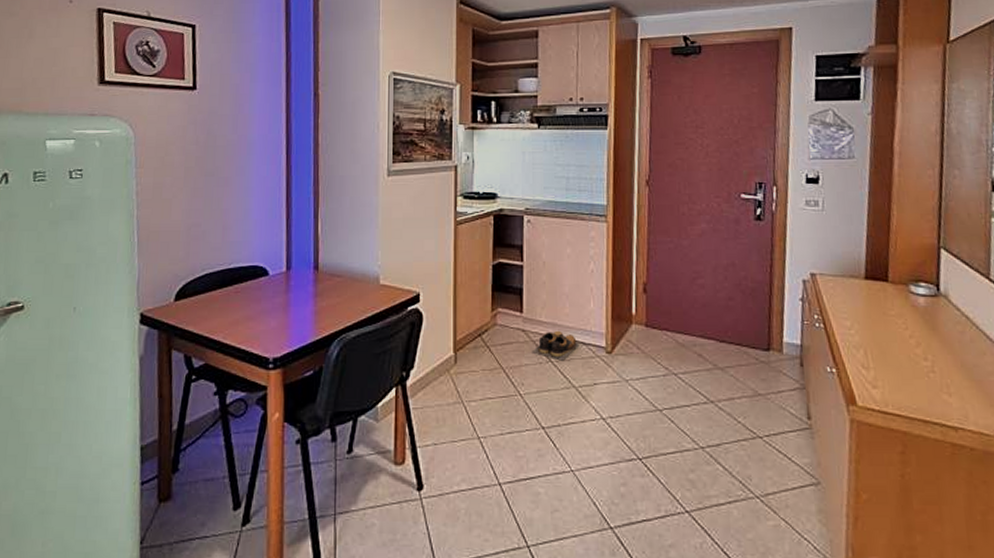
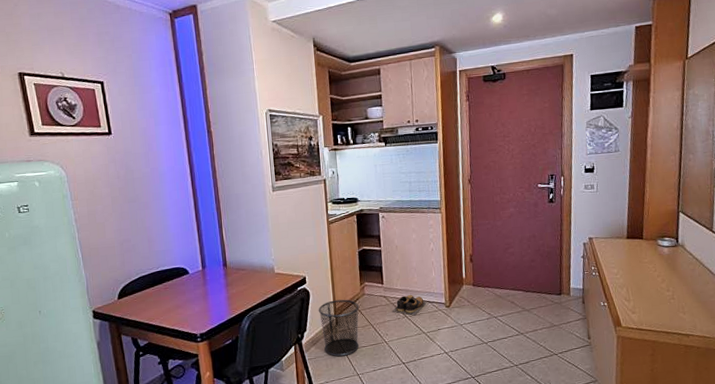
waste bin: none [432,329,488,409] -> present [318,299,359,357]

